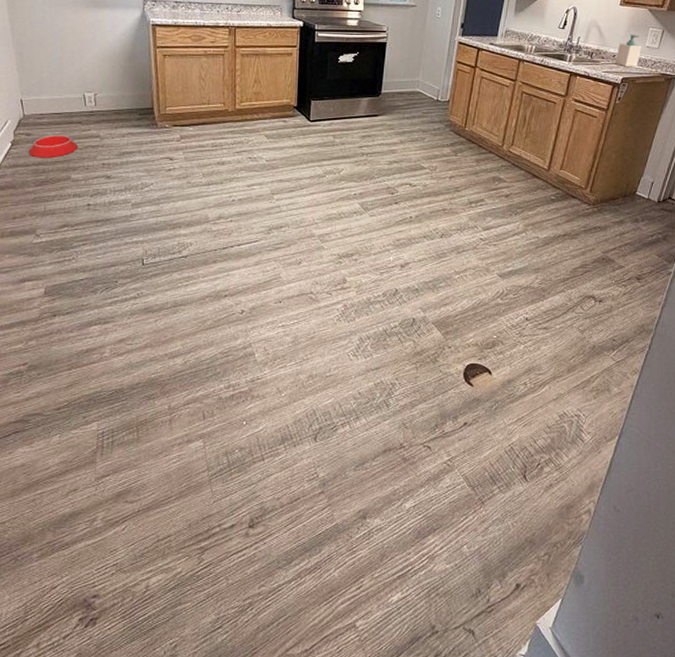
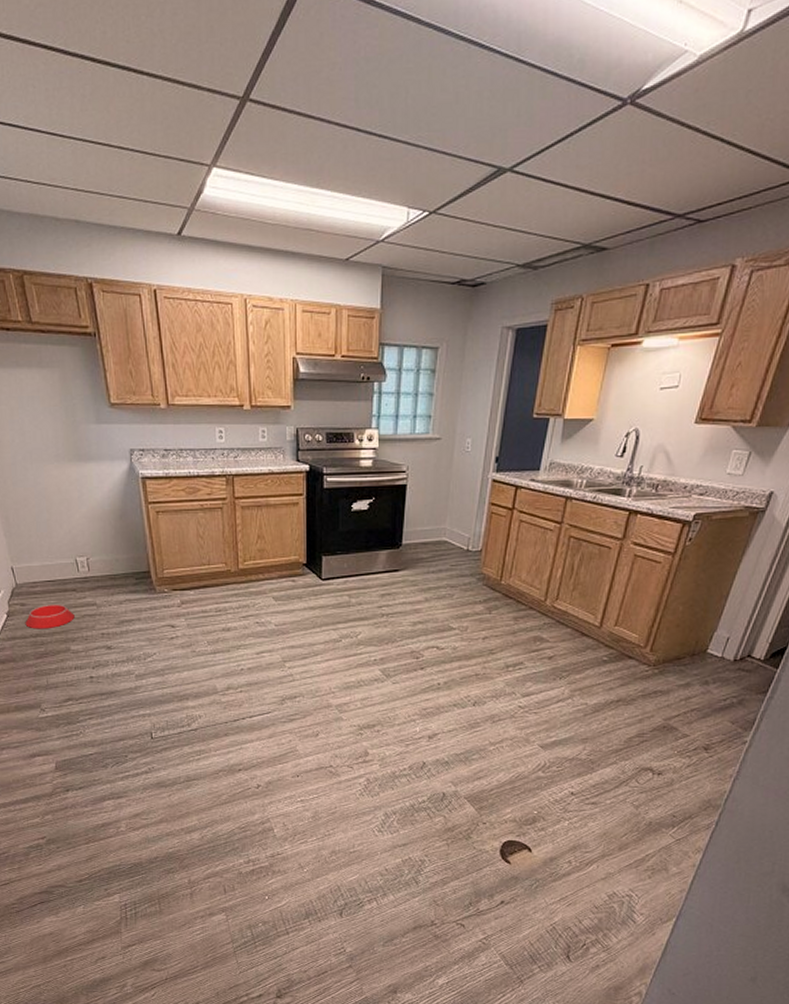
soap bottle: present [614,34,642,67] -> none [685,458,722,501]

